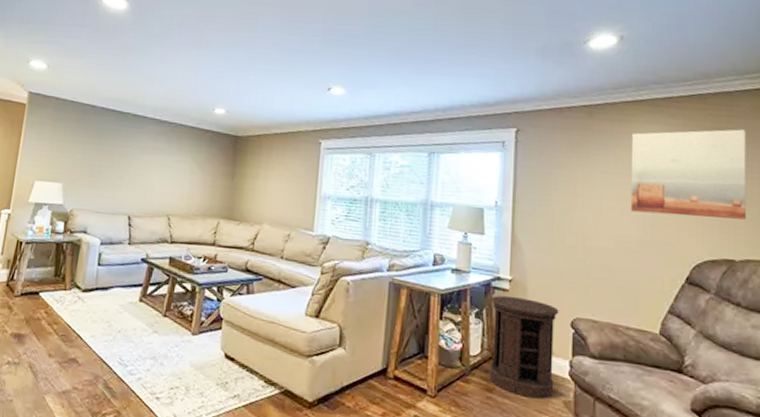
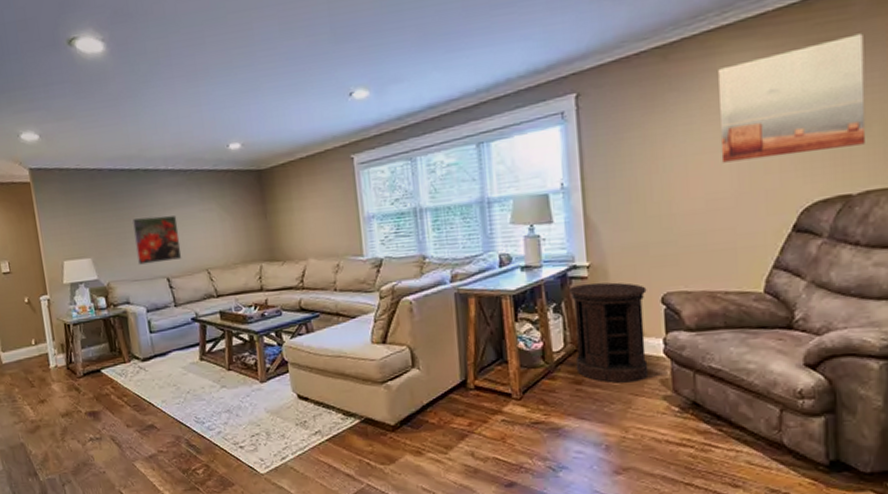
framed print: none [104,155,152,201] -> present [131,215,182,265]

